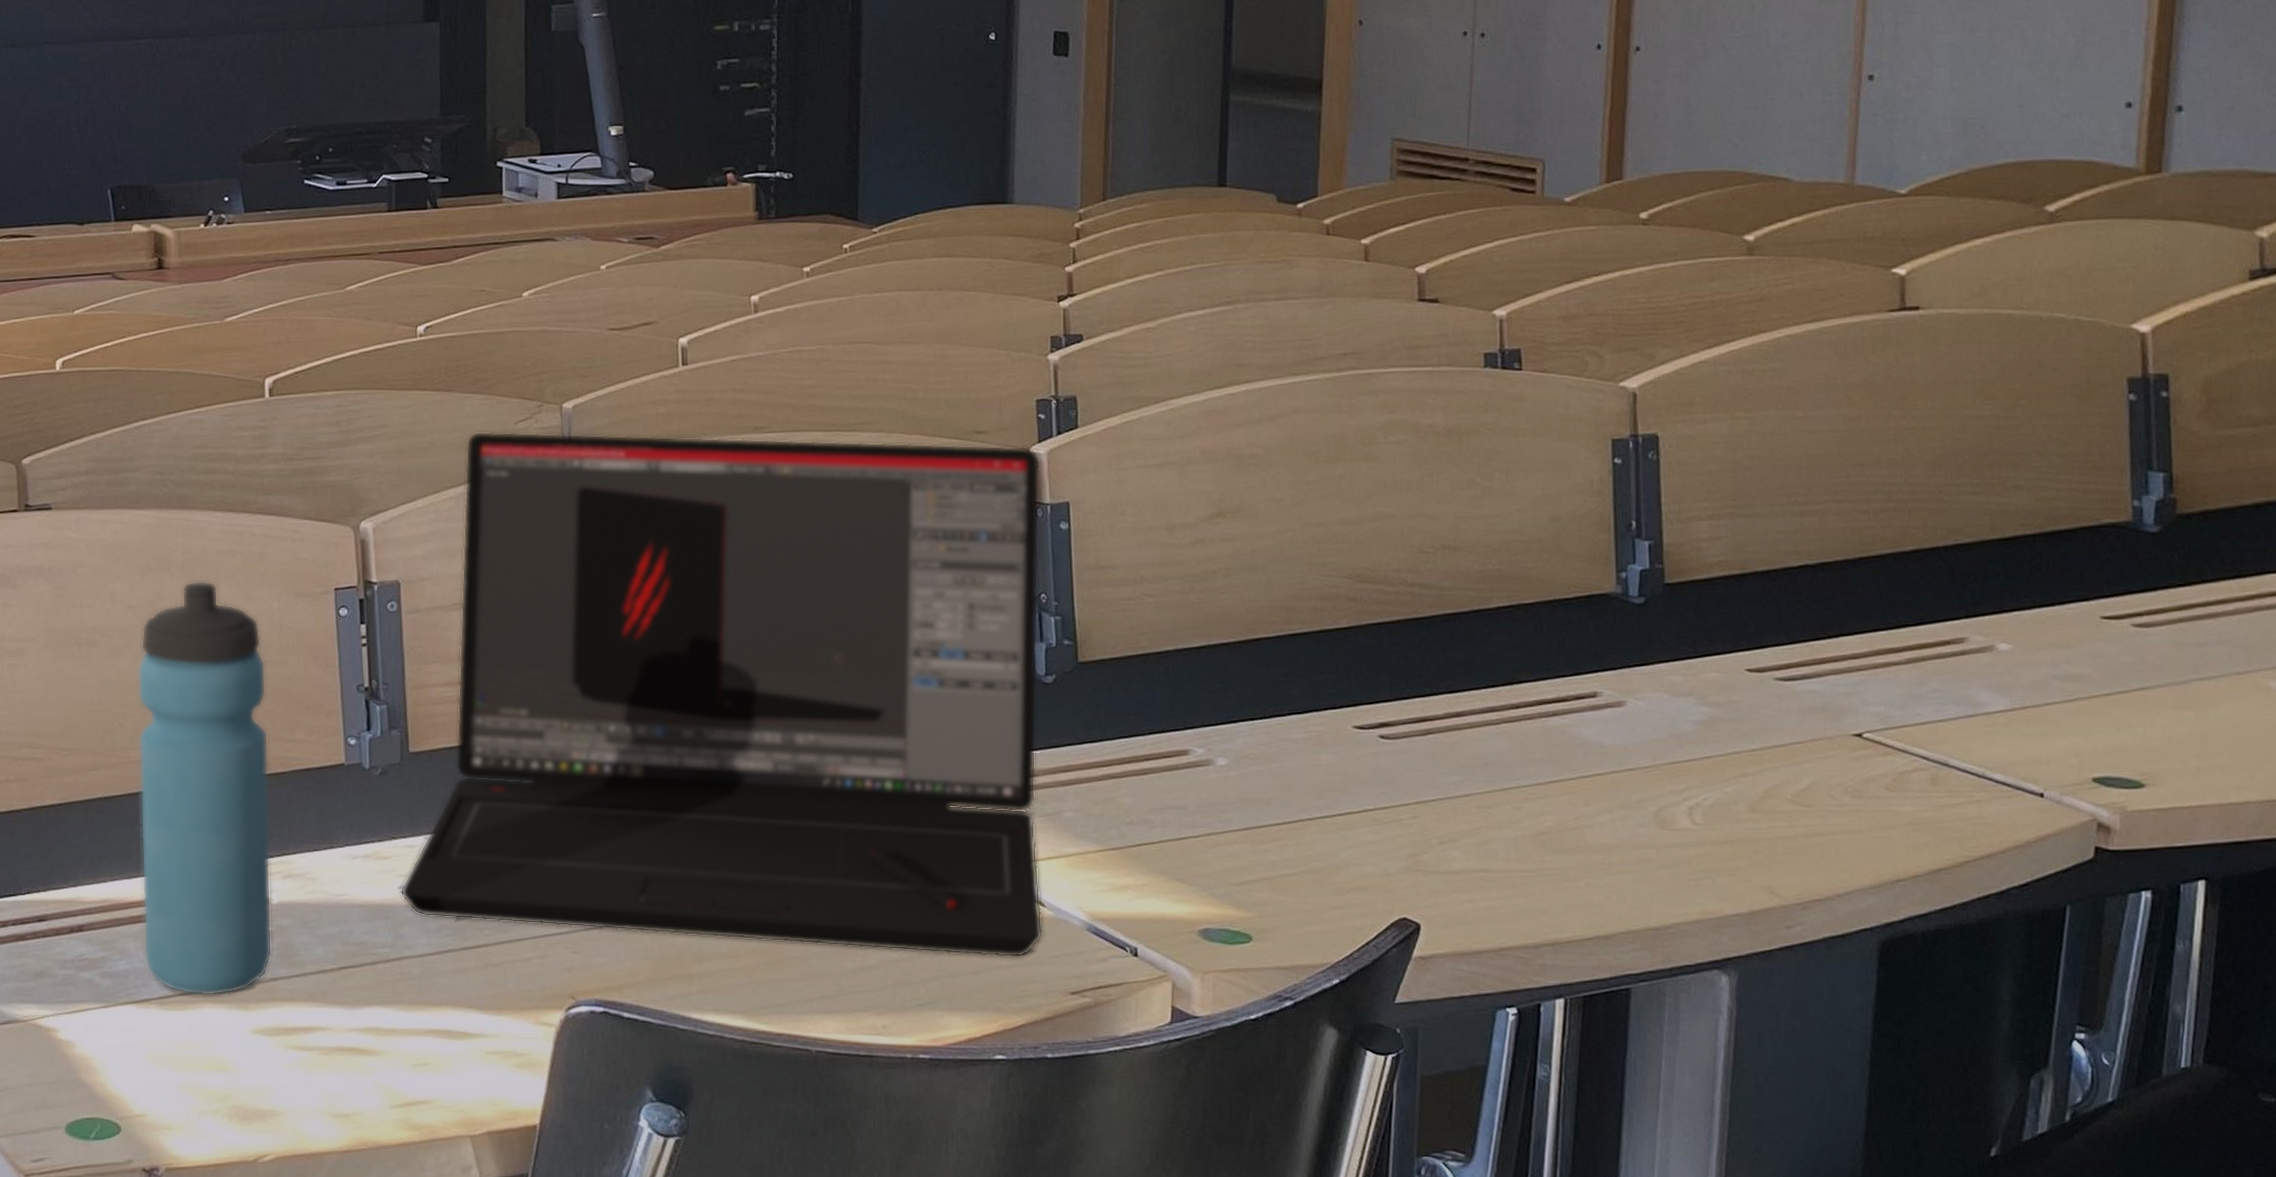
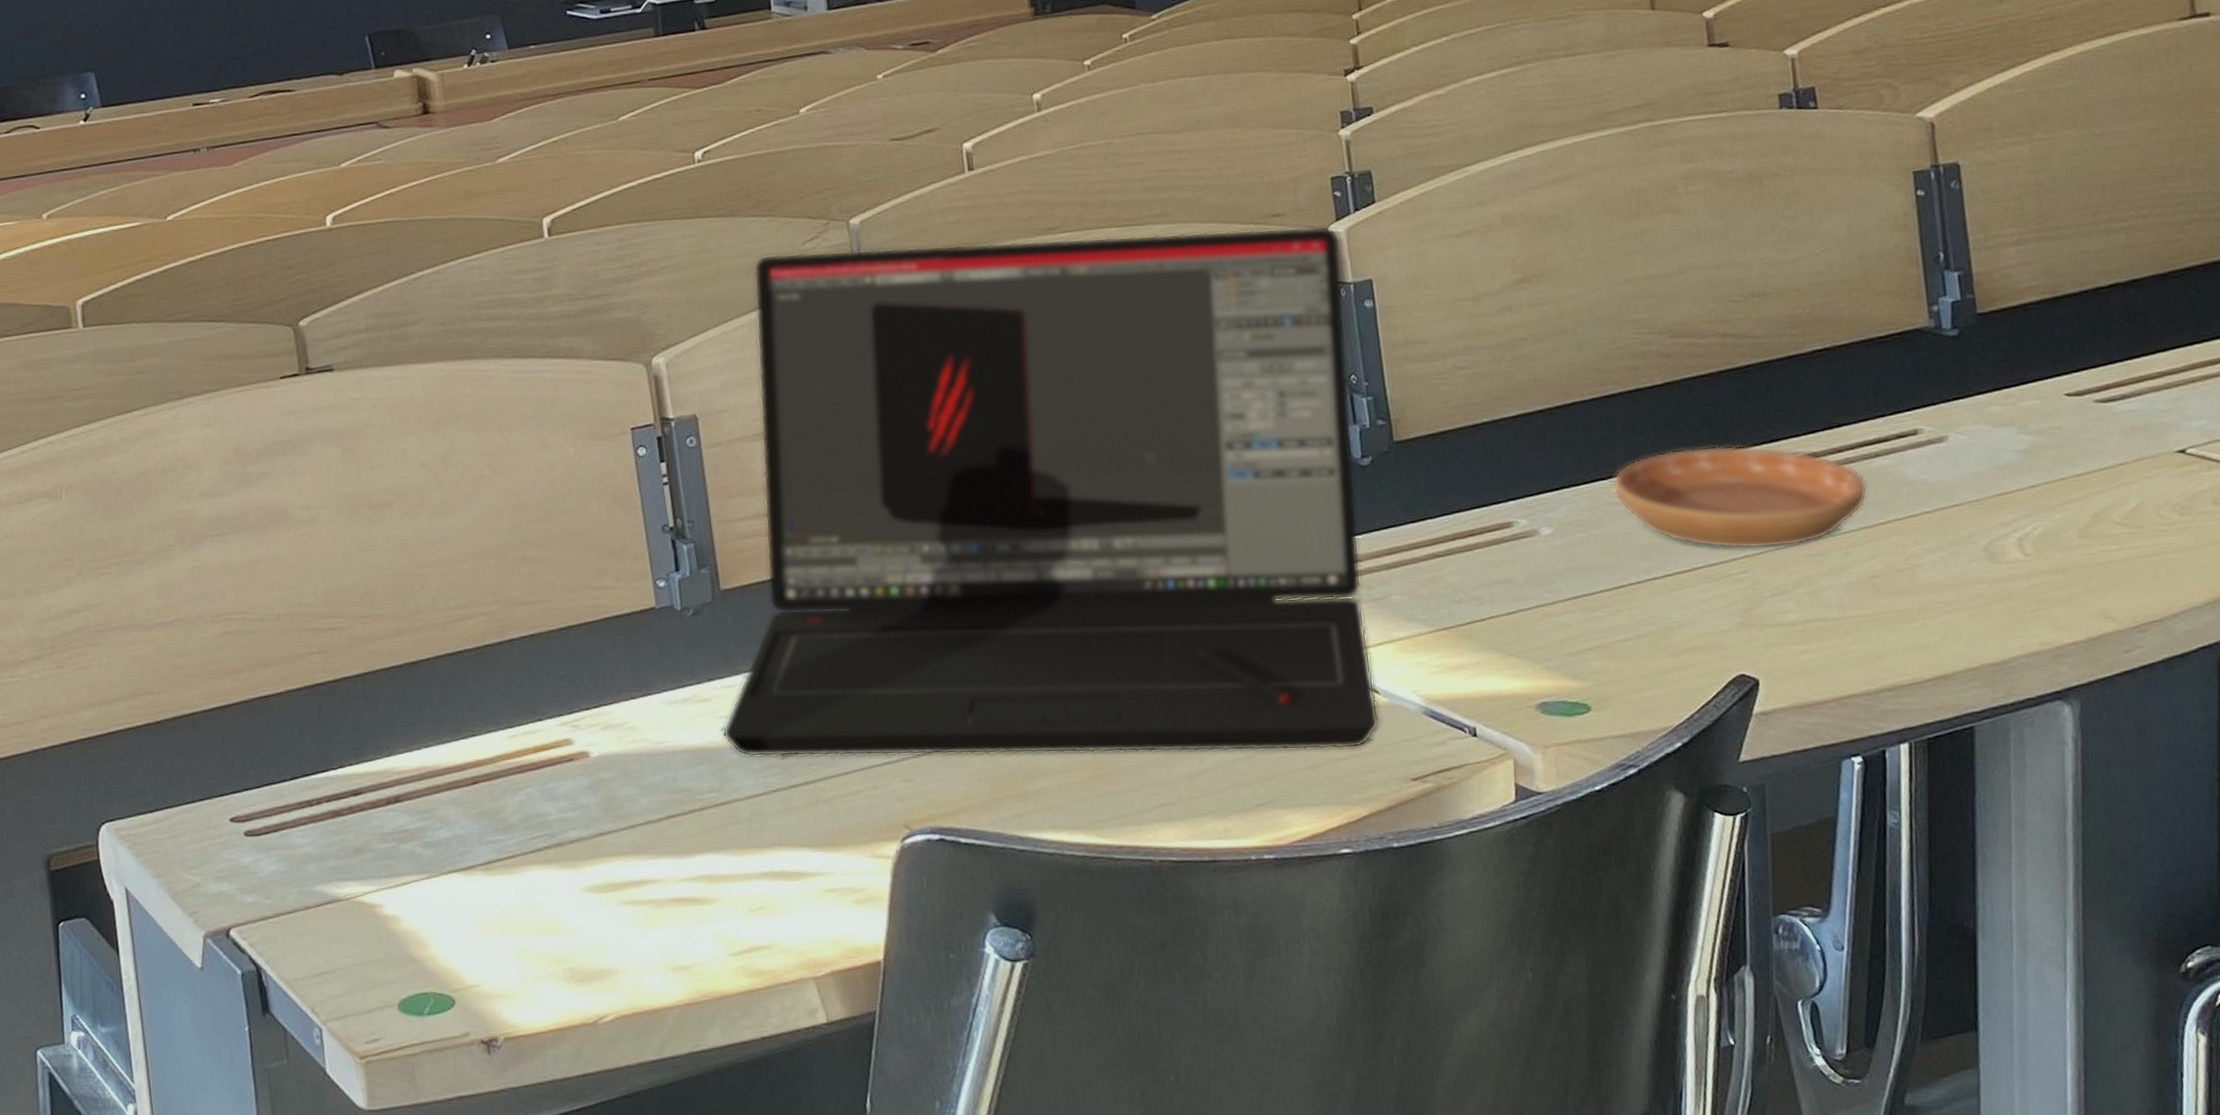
water bottle: present [137,580,273,996] -> none [434,431,597,858]
saucer: none [1290,692,1543,796] -> present [1612,445,1868,549]

